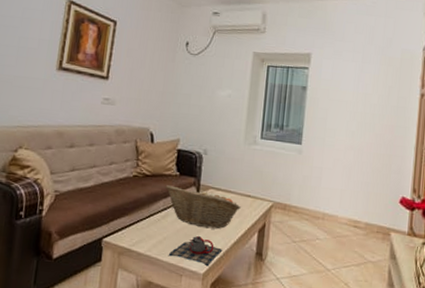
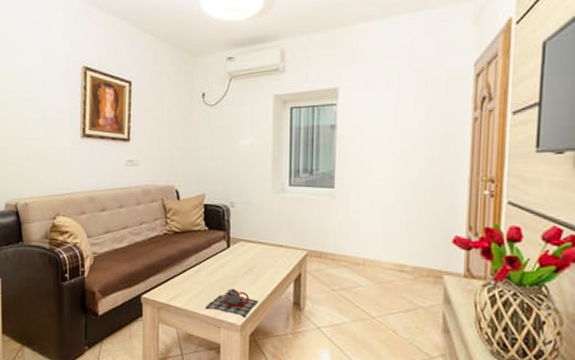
fruit basket: present [165,185,241,229] -> none [195,240,274,281]

